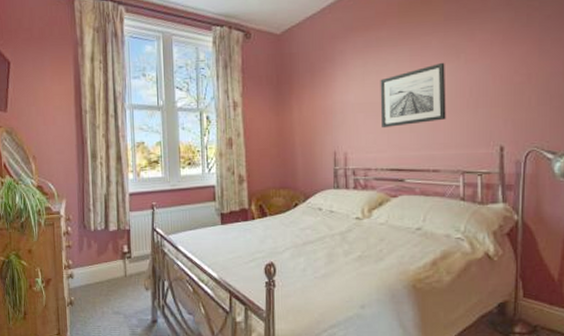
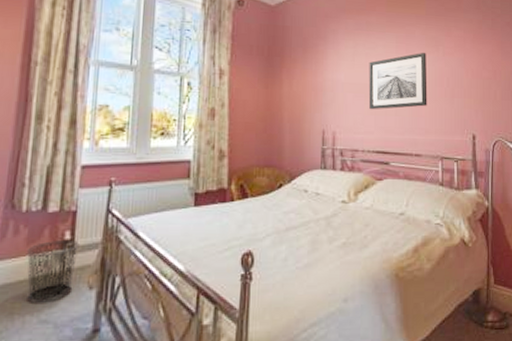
waste bin: none [98,253,135,299] -> present [26,240,80,303]

